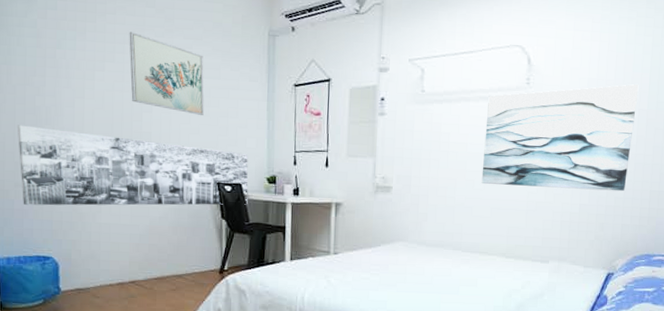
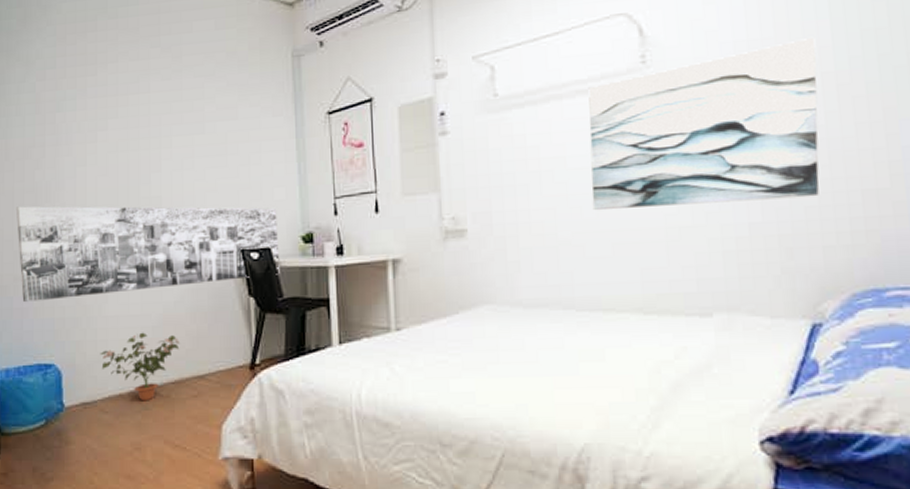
potted plant: none [93,238,163,291] -> present [100,332,180,401]
wall art: present [129,32,204,115] -> none [133,79,221,167]

